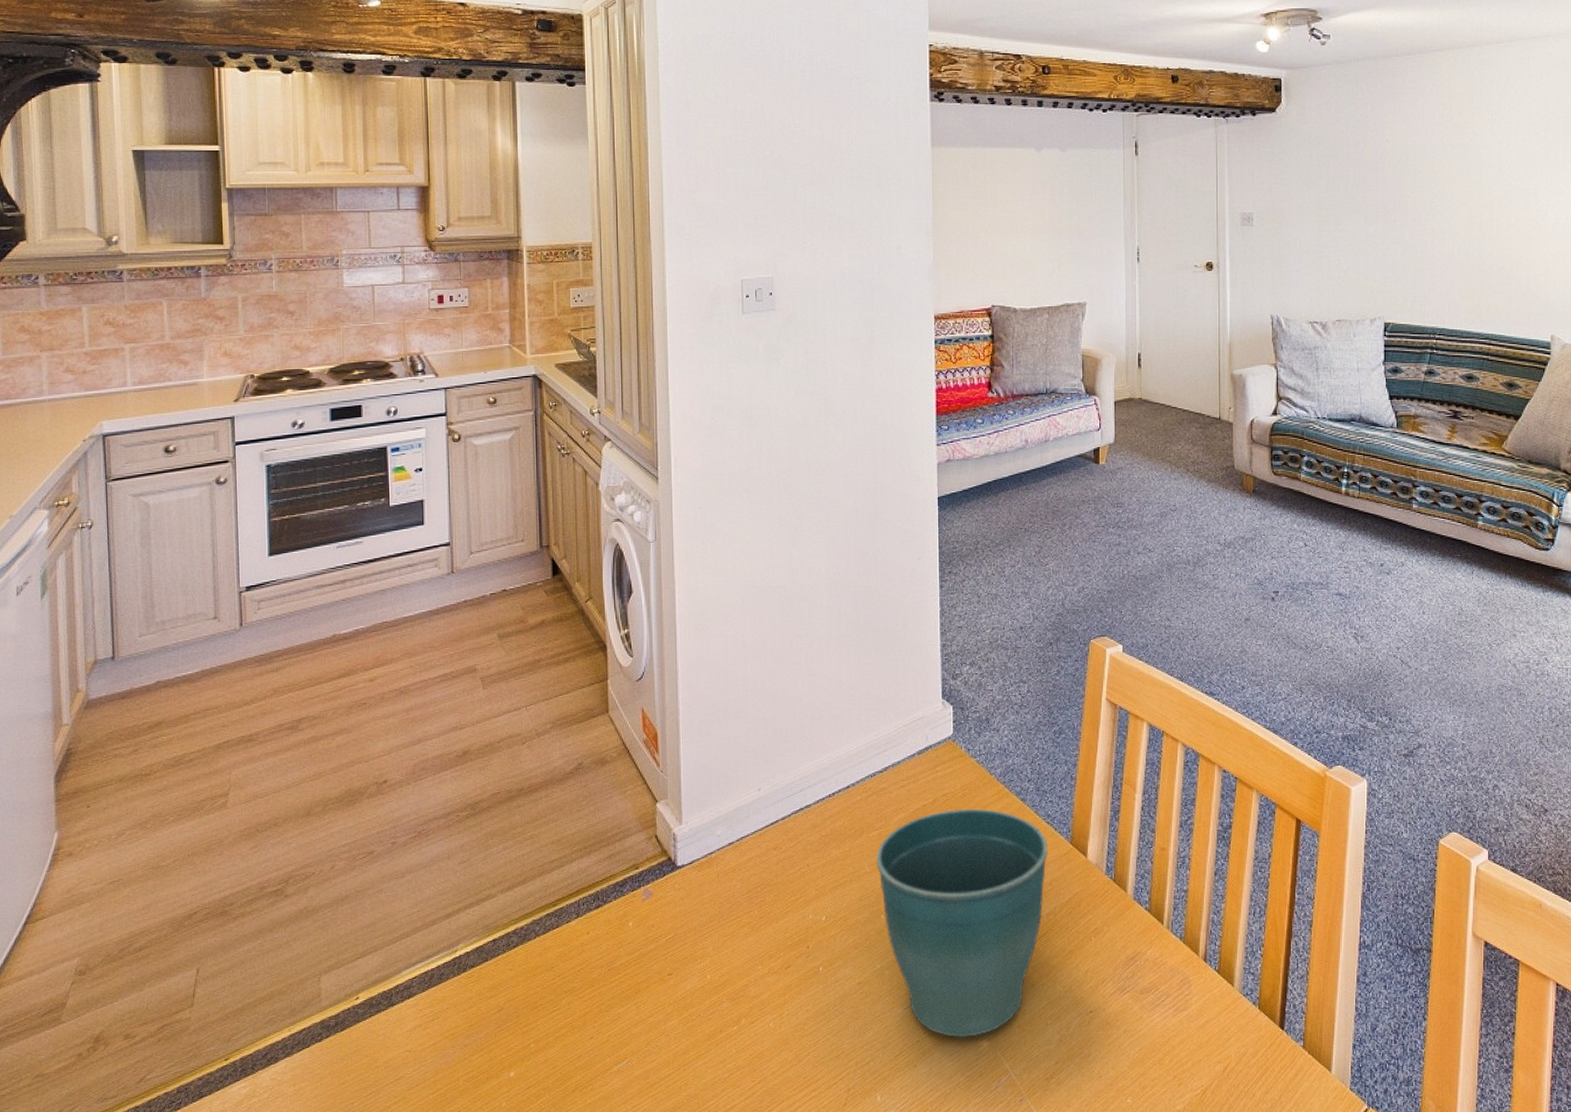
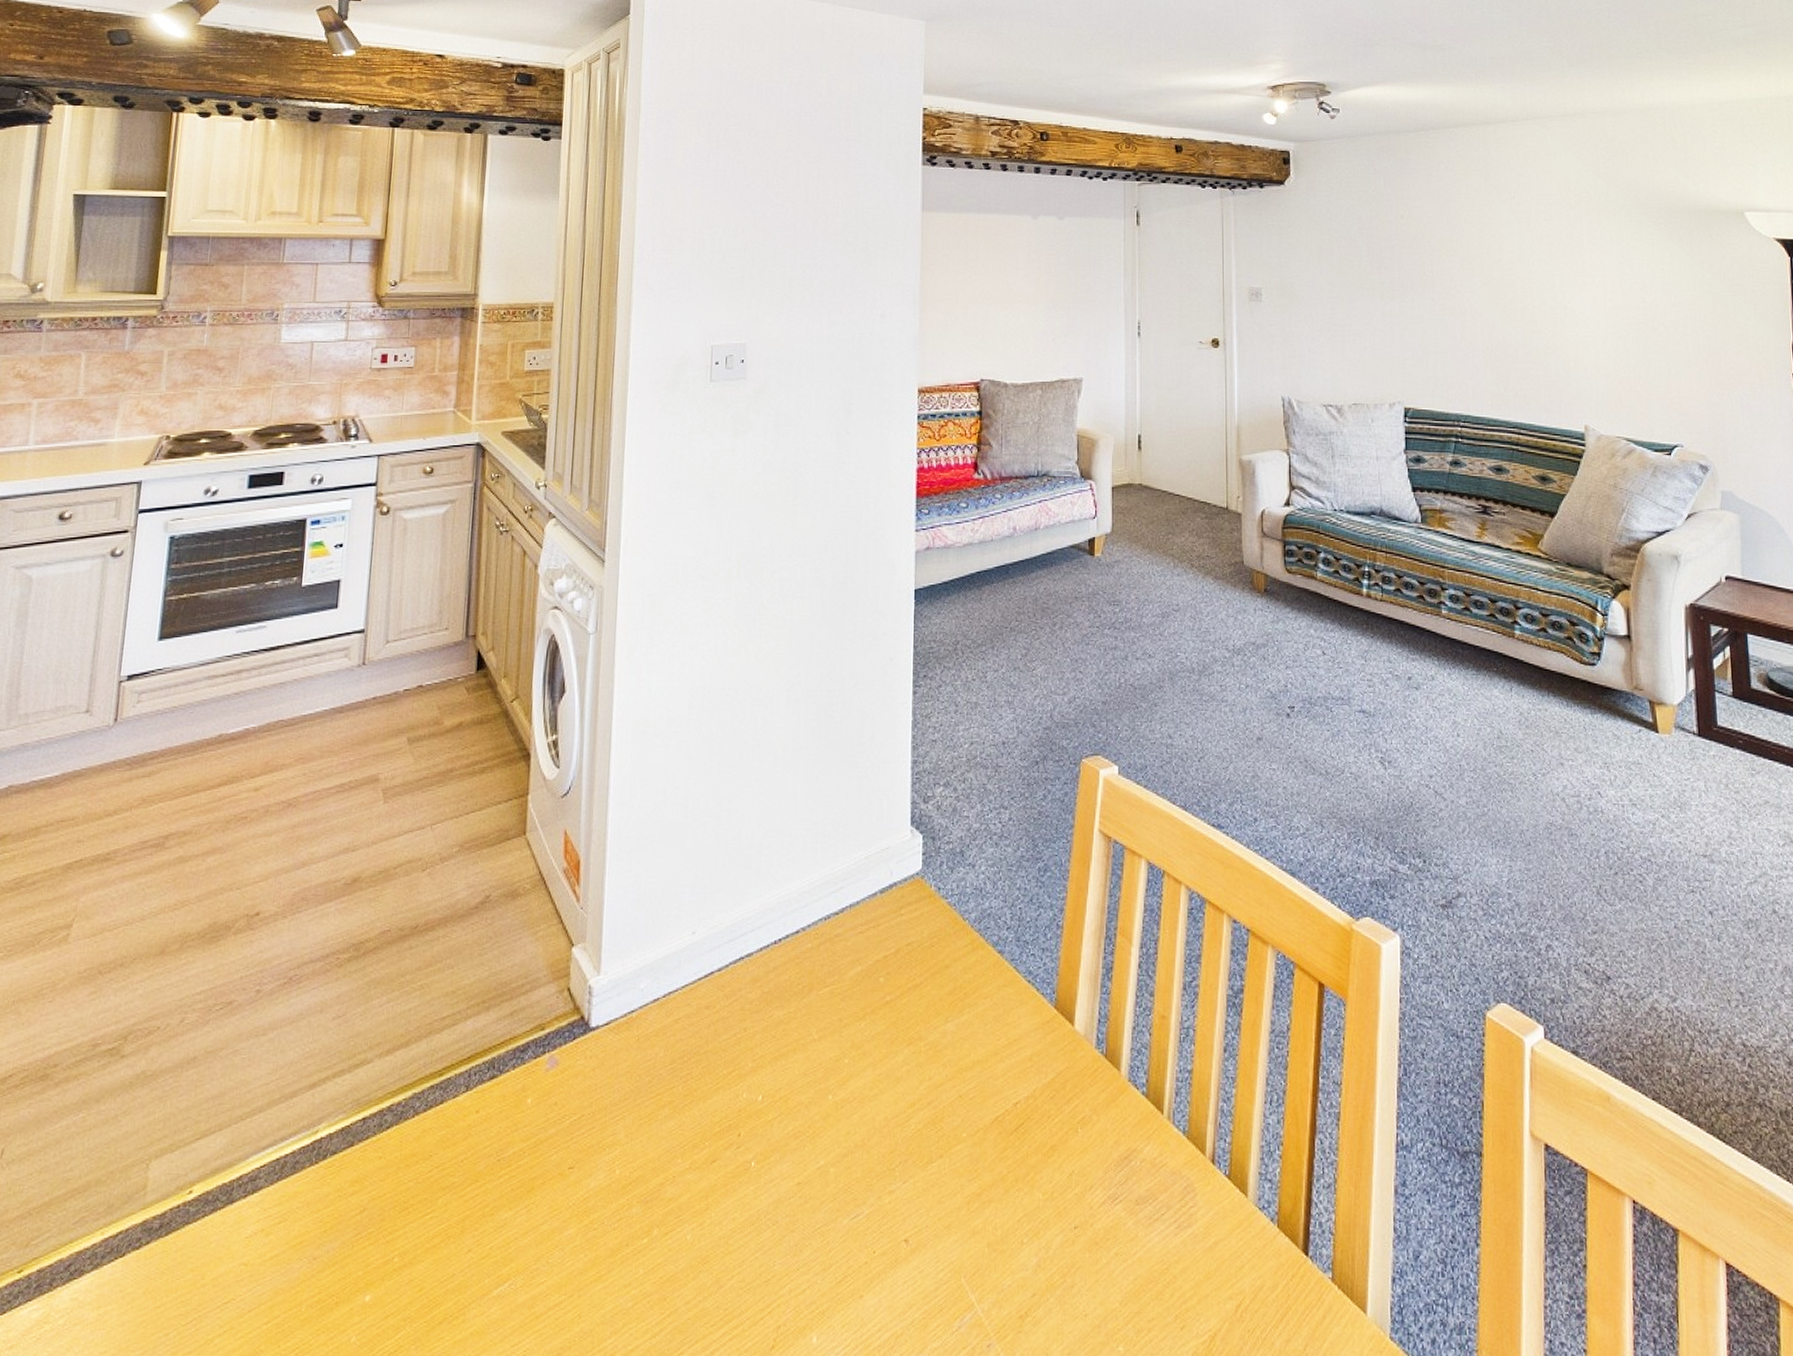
flower pot: present [877,808,1048,1038] -> none [826,962,1029,1260]

